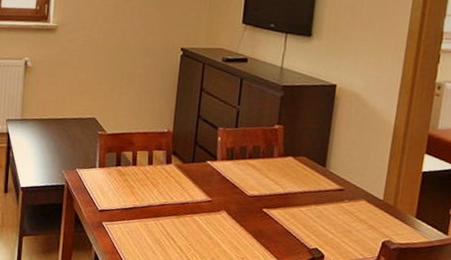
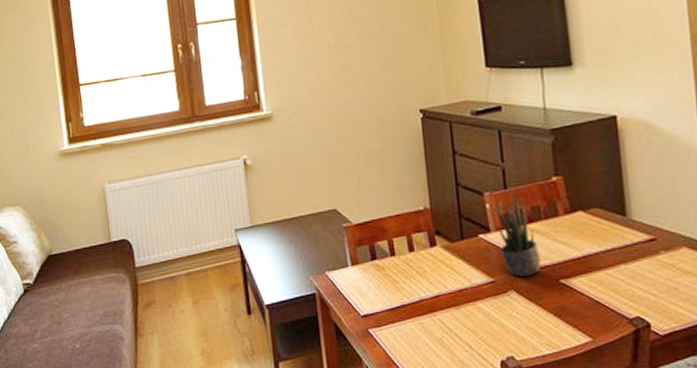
potted plant: none [221,132,252,202] -> present [494,193,541,277]

